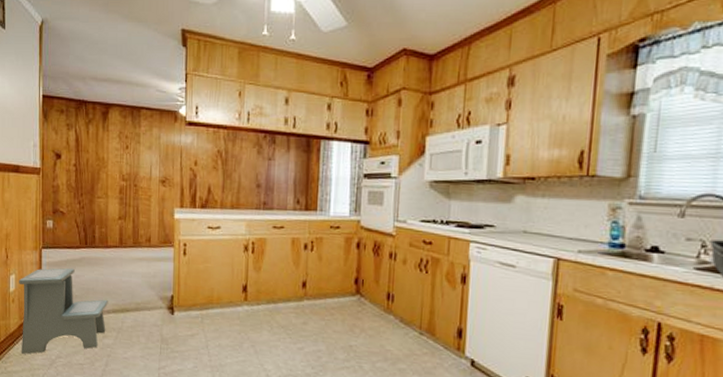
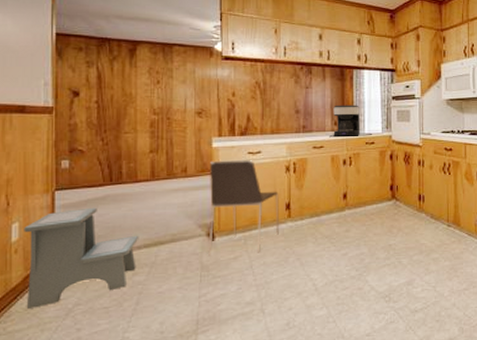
dining chair: none [168,233,236,334] -> present [208,160,279,257]
coffee maker: none [291,180,339,219] -> present [329,105,373,138]

